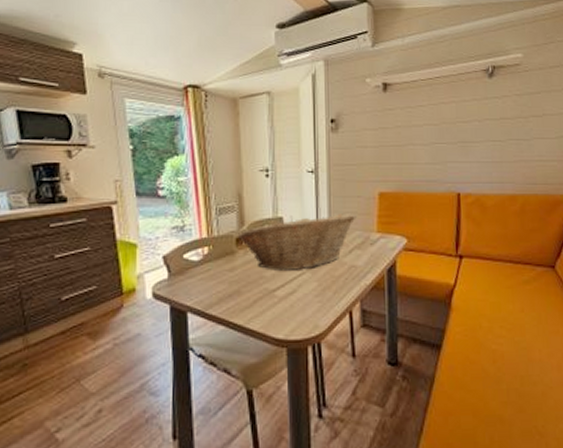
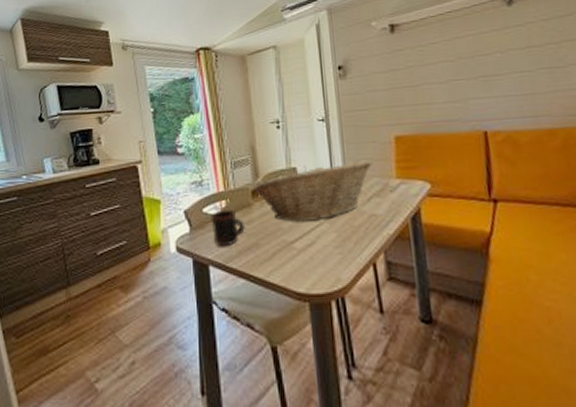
mug: none [191,256,227,294] -> present [211,209,245,247]

